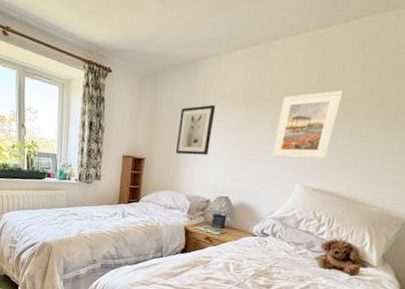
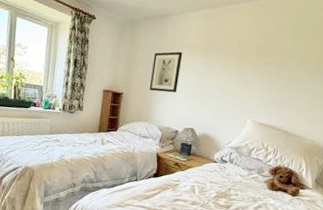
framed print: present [271,91,344,160] -> none [227,47,281,100]

